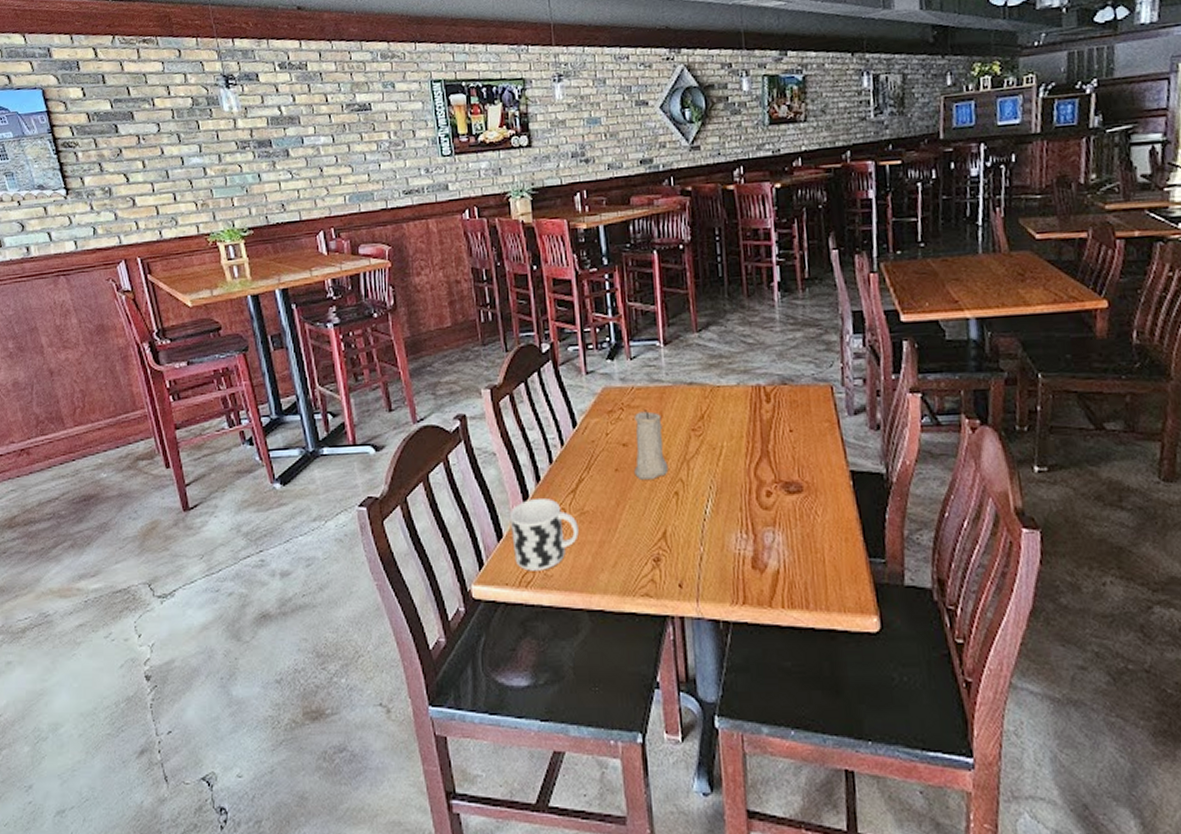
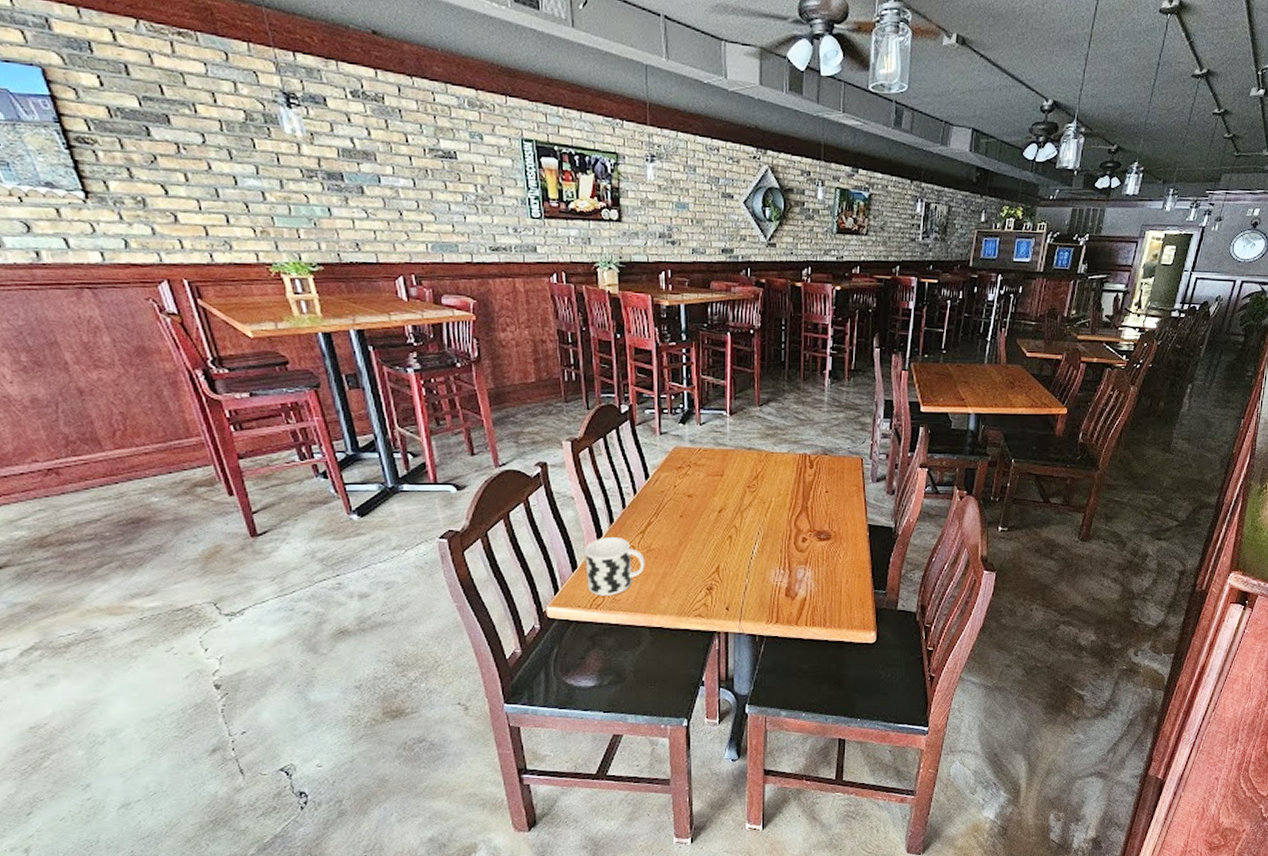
candle: present [634,410,669,480] -> none [696,468,725,525]

